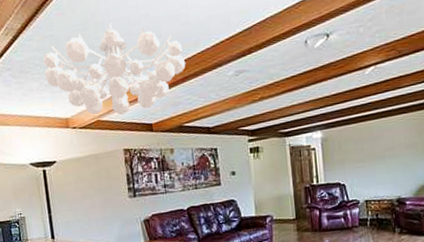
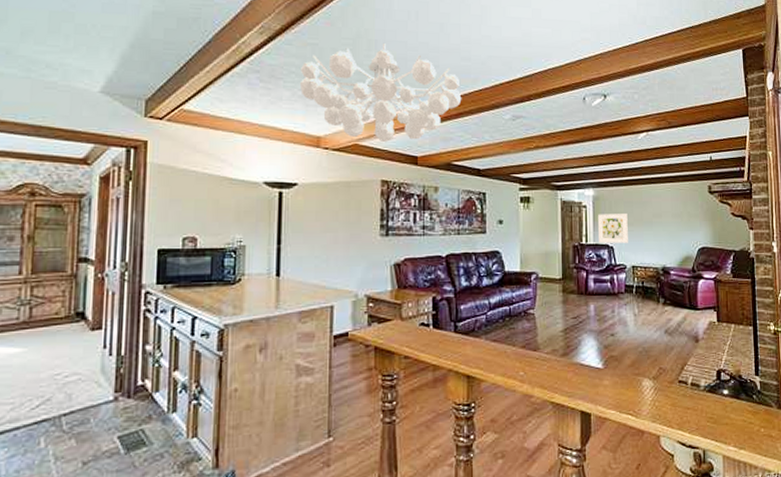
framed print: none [327,151,360,182] -> present [597,214,628,243]

